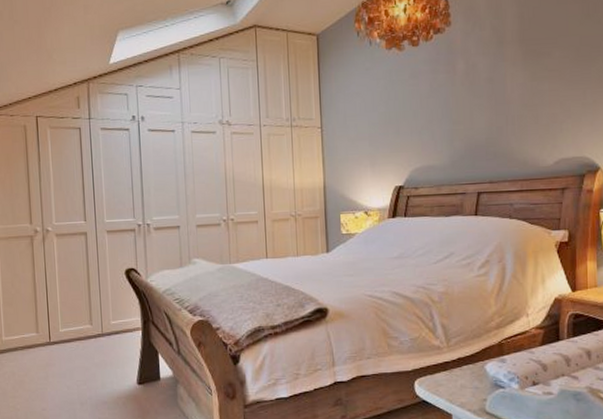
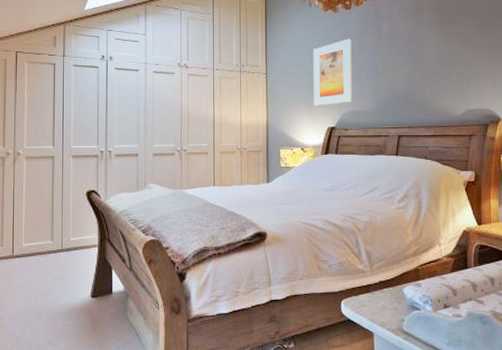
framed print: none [375,81,423,163] -> present [313,38,353,106]

